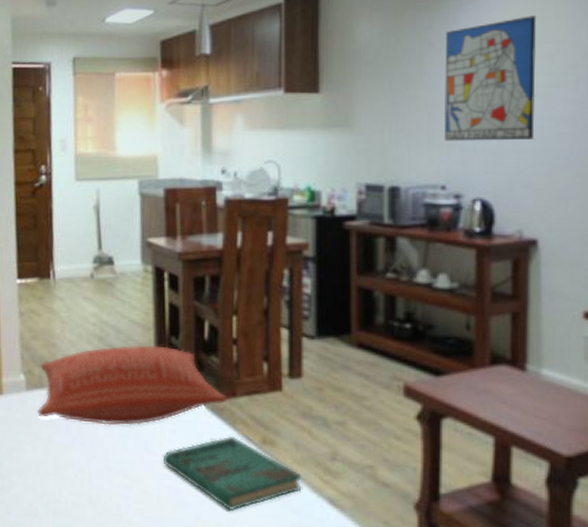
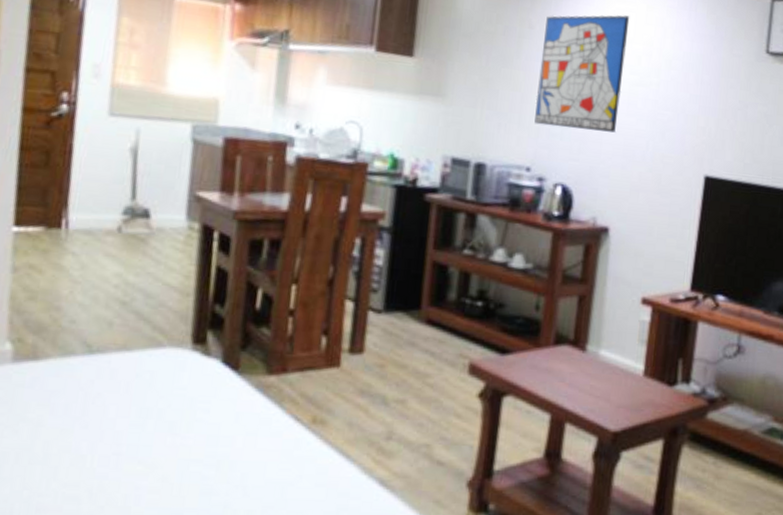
pillow: present [38,345,228,426] -> none [26,312,277,405]
book: present [162,435,302,512] -> none [189,415,353,498]

